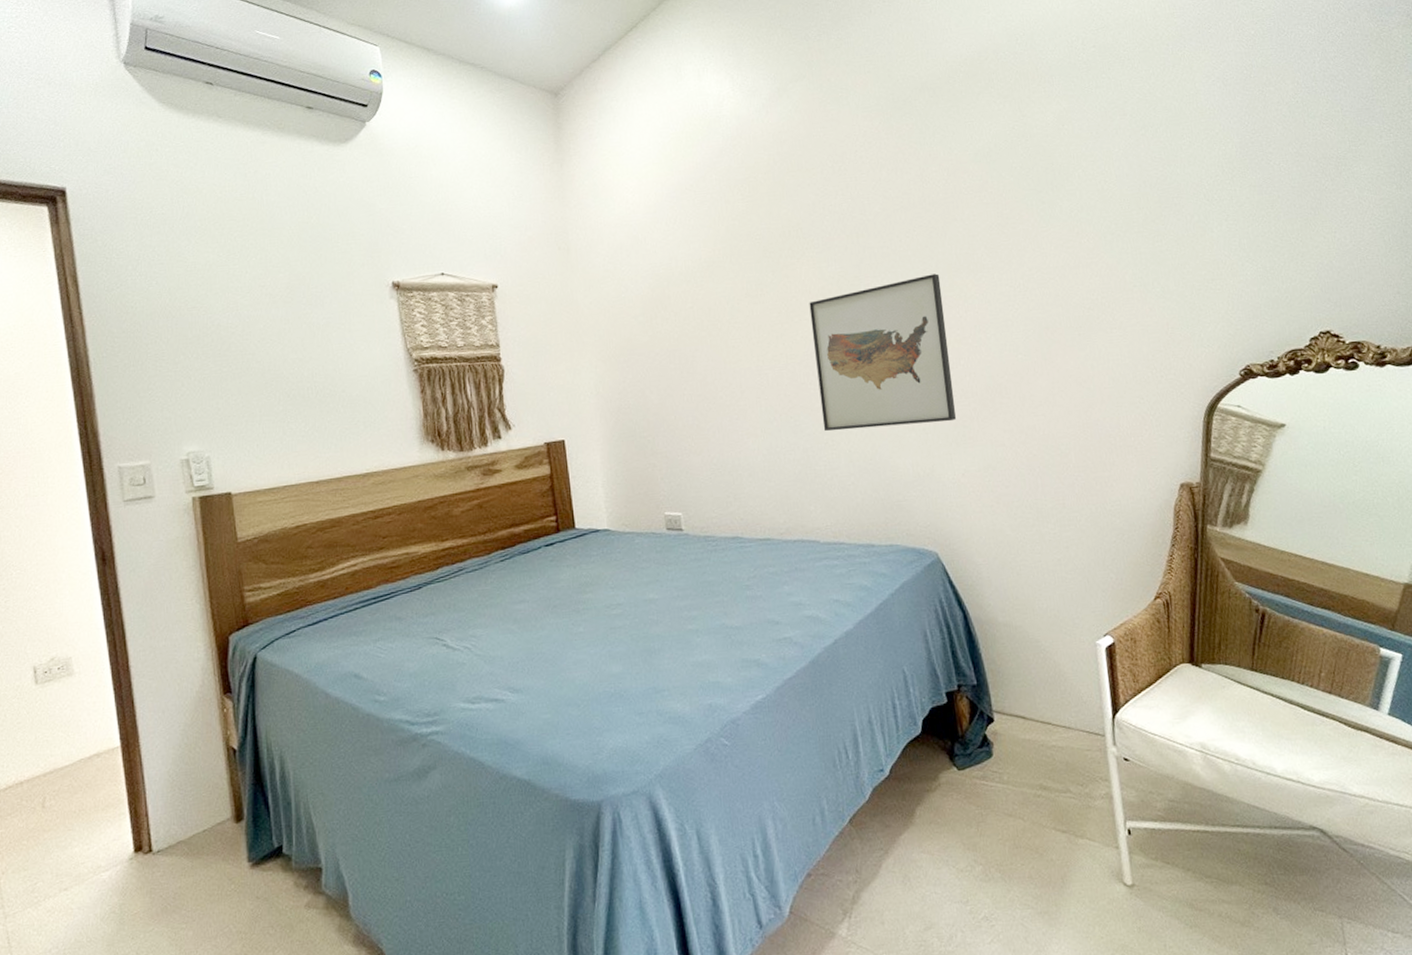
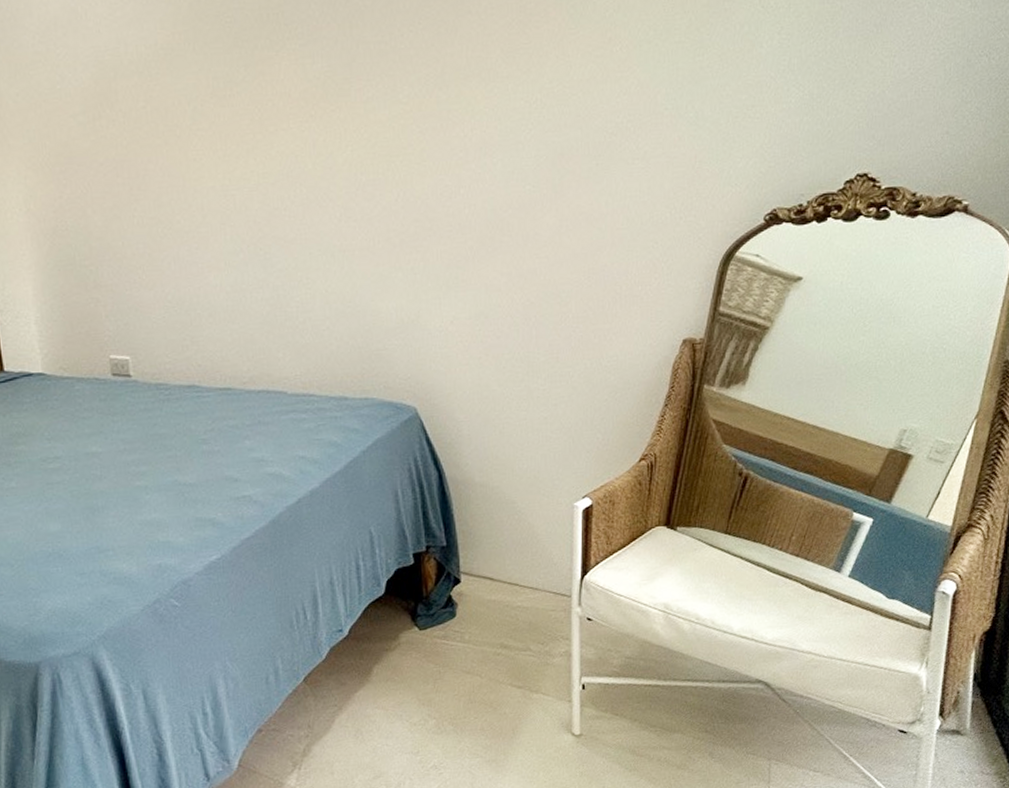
wall art: present [809,273,957,432] -> none [288,80,450,267]

